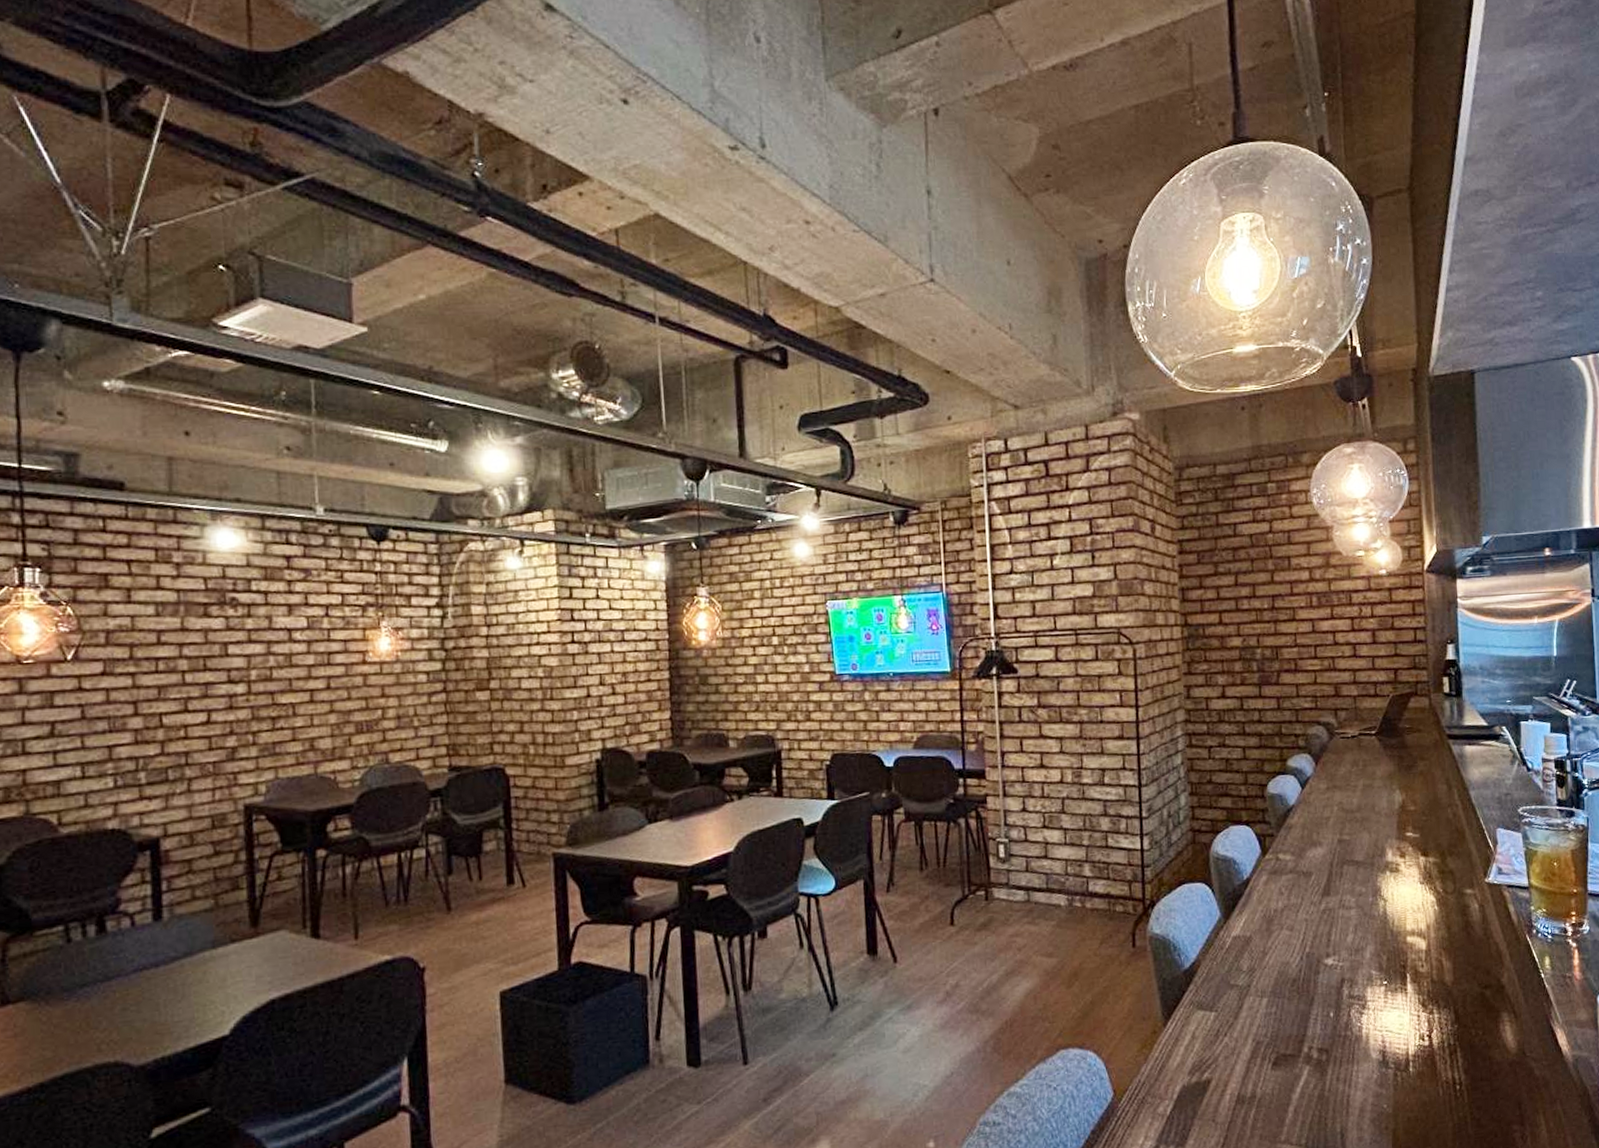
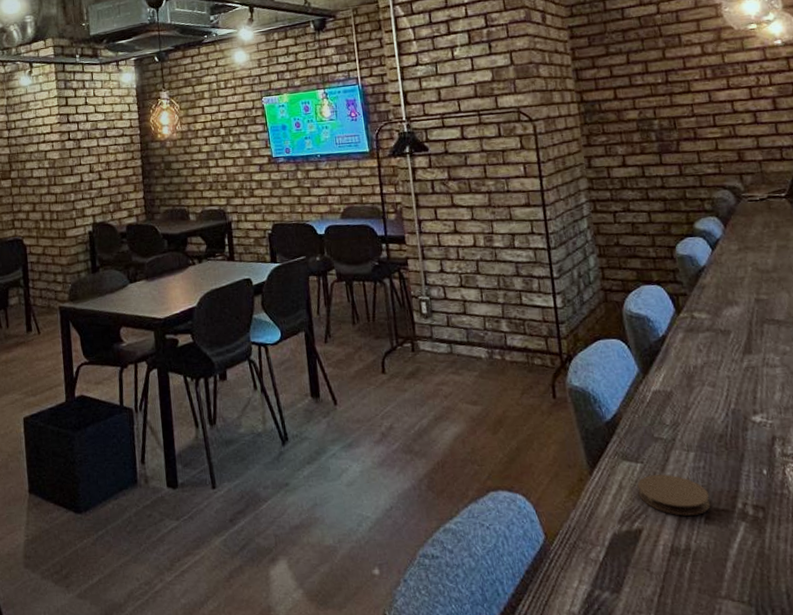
coaster: none [1210,1022,1279,1063] -> present [637,474,711,516]

